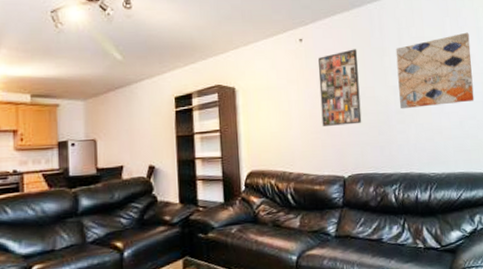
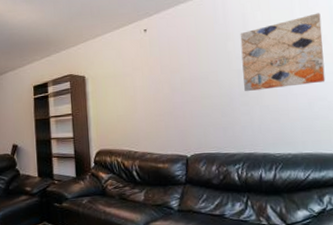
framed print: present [318,49,362,126] -> none [162,36,205,109]

